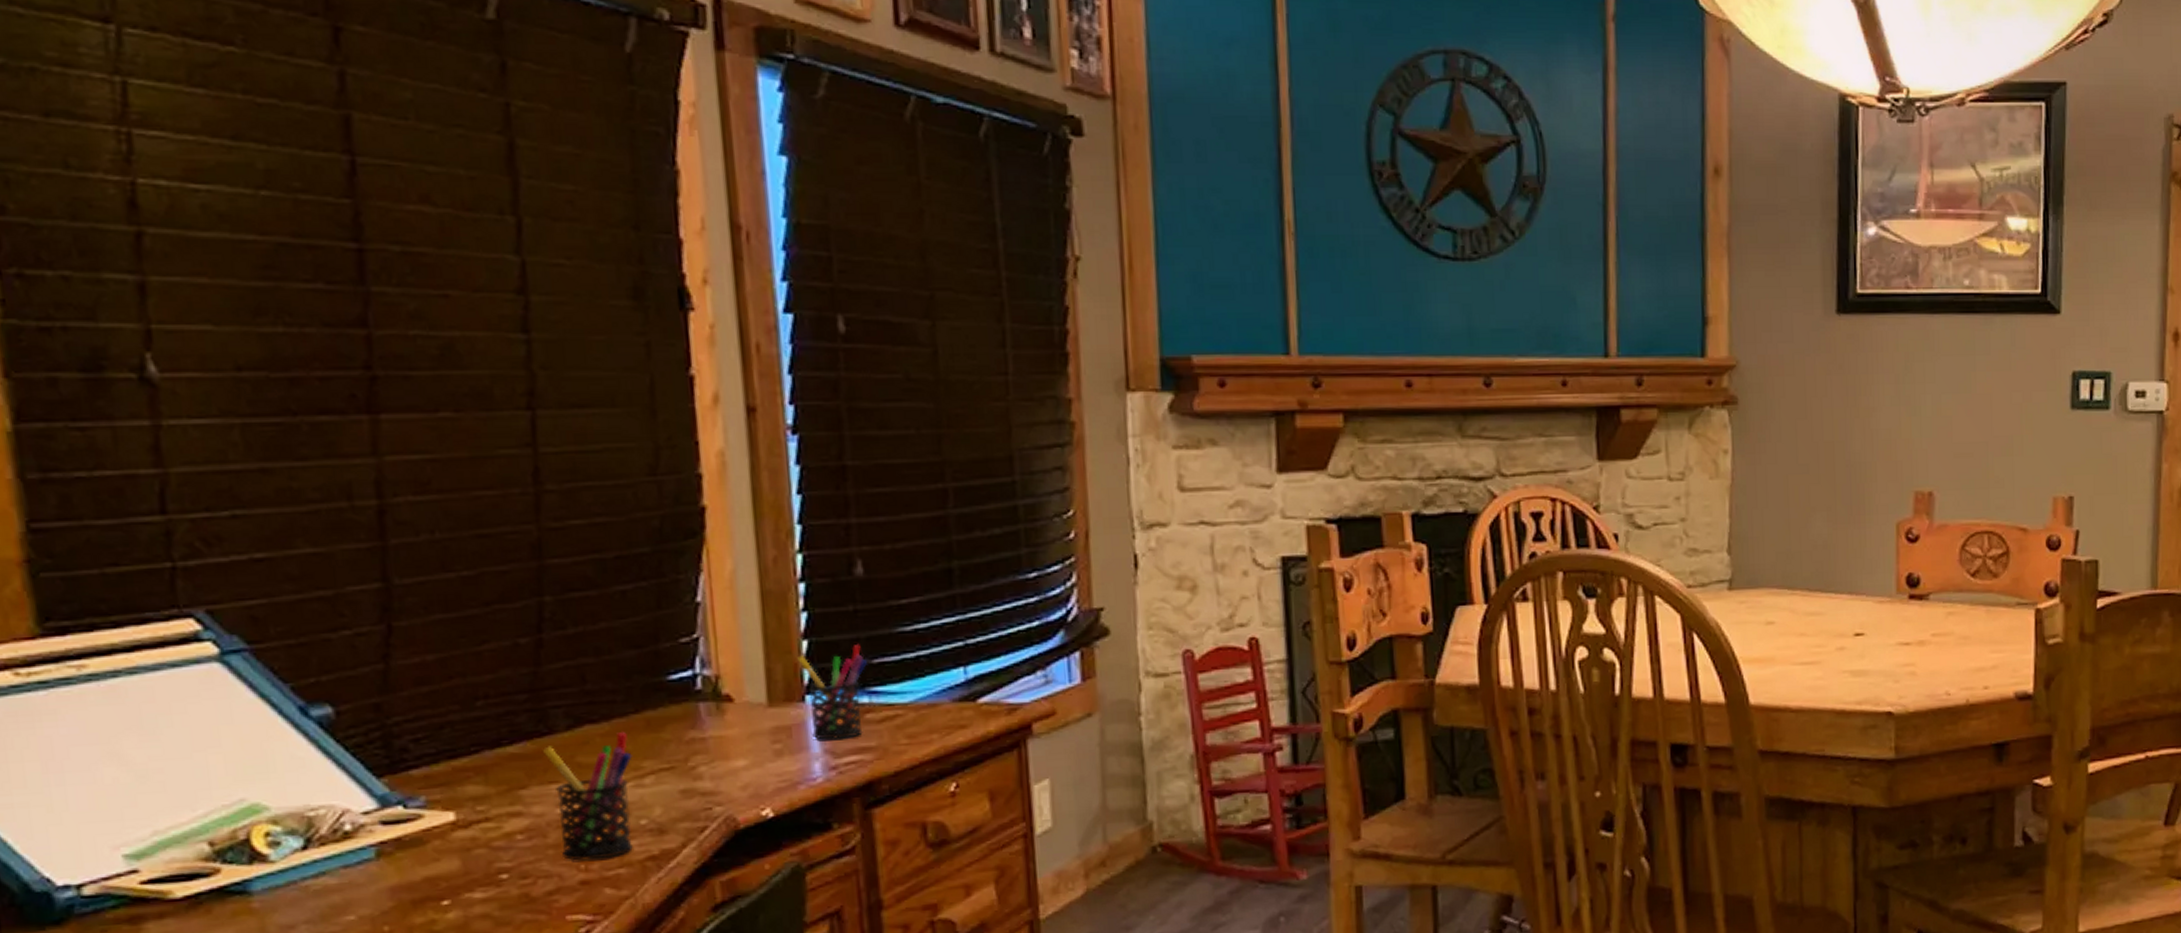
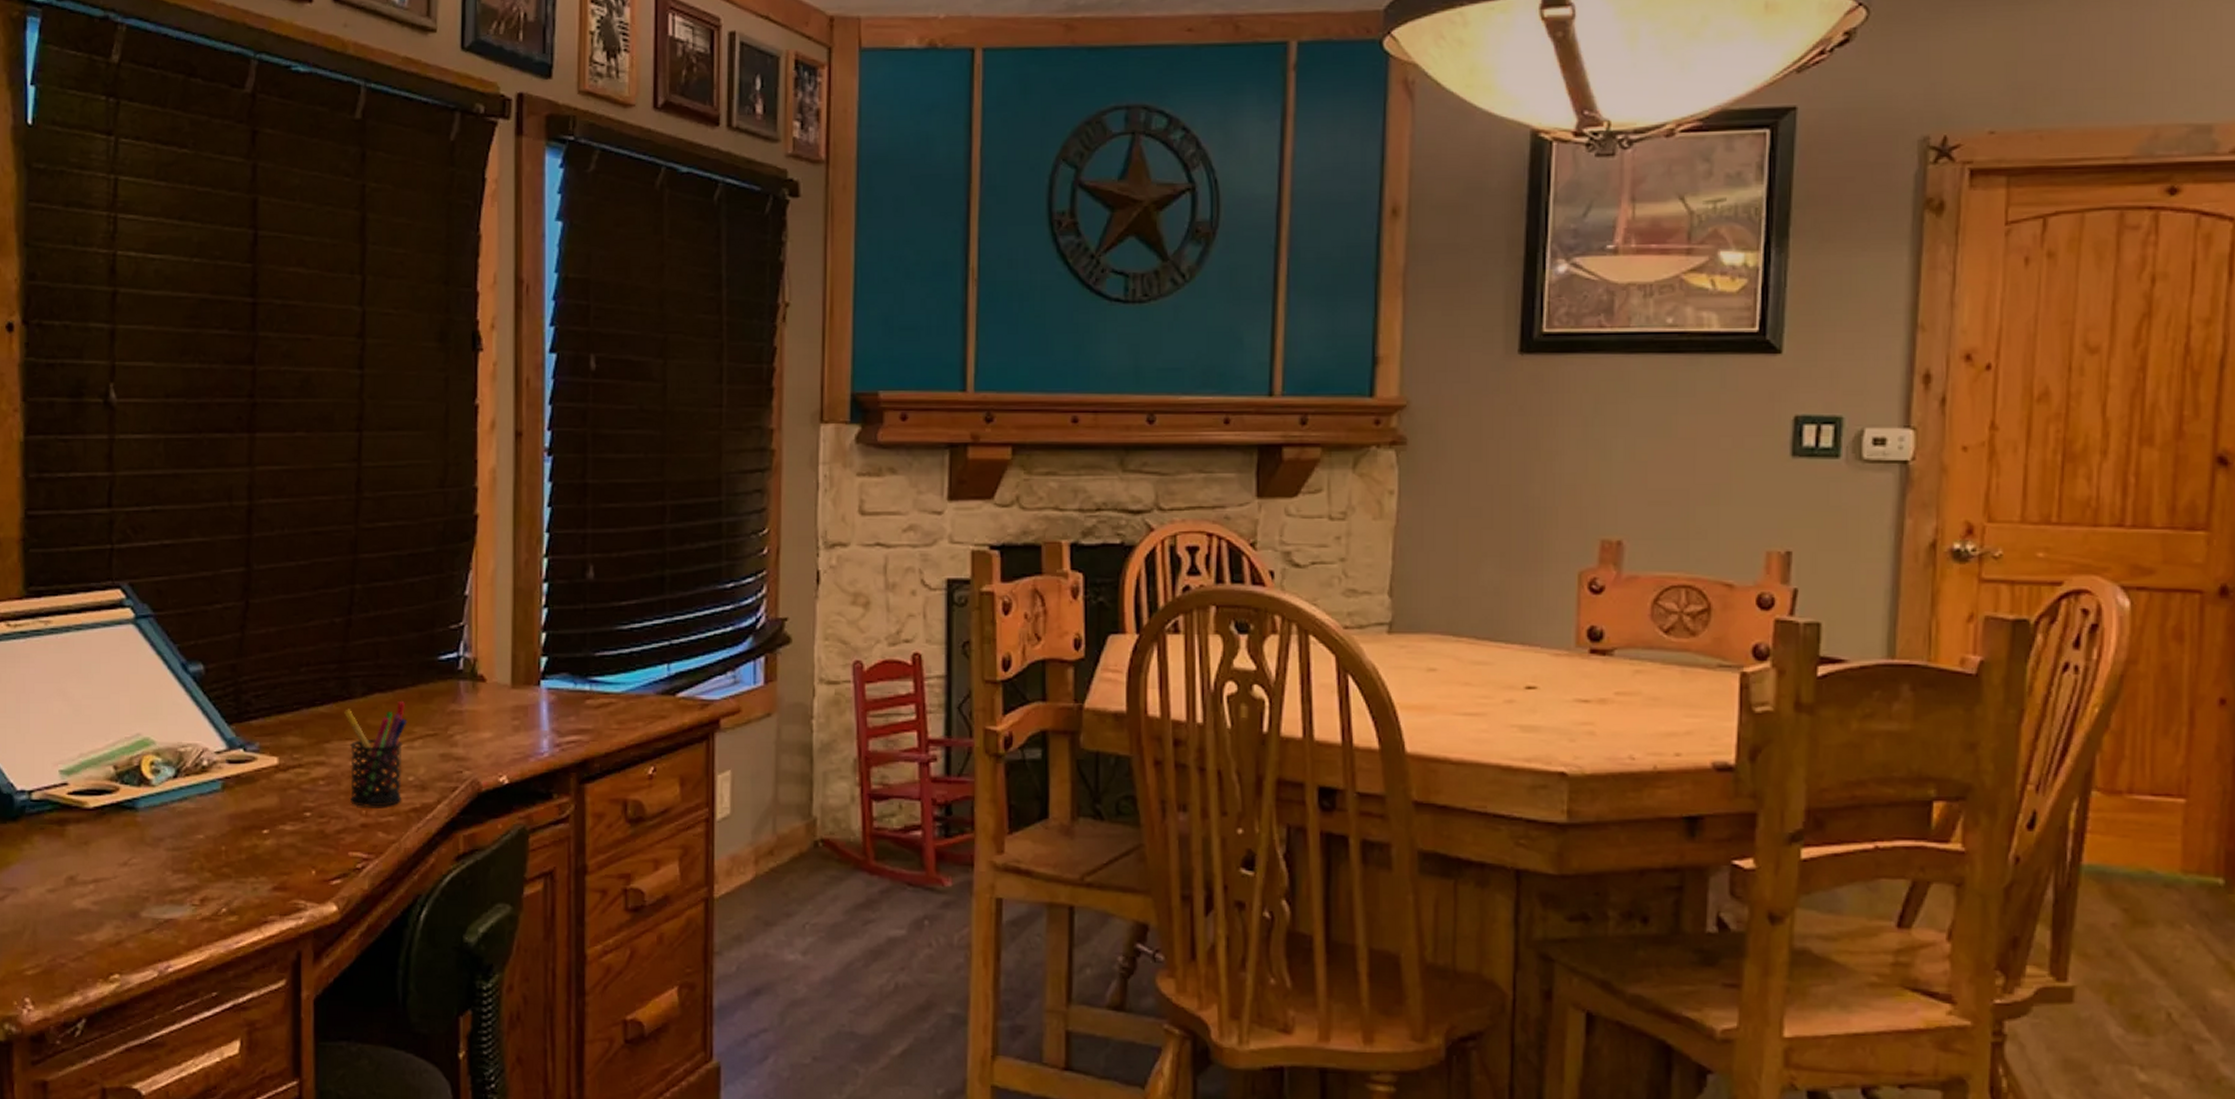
pen holder: present [797,643,867,740] -> none [537,638,591,720]

